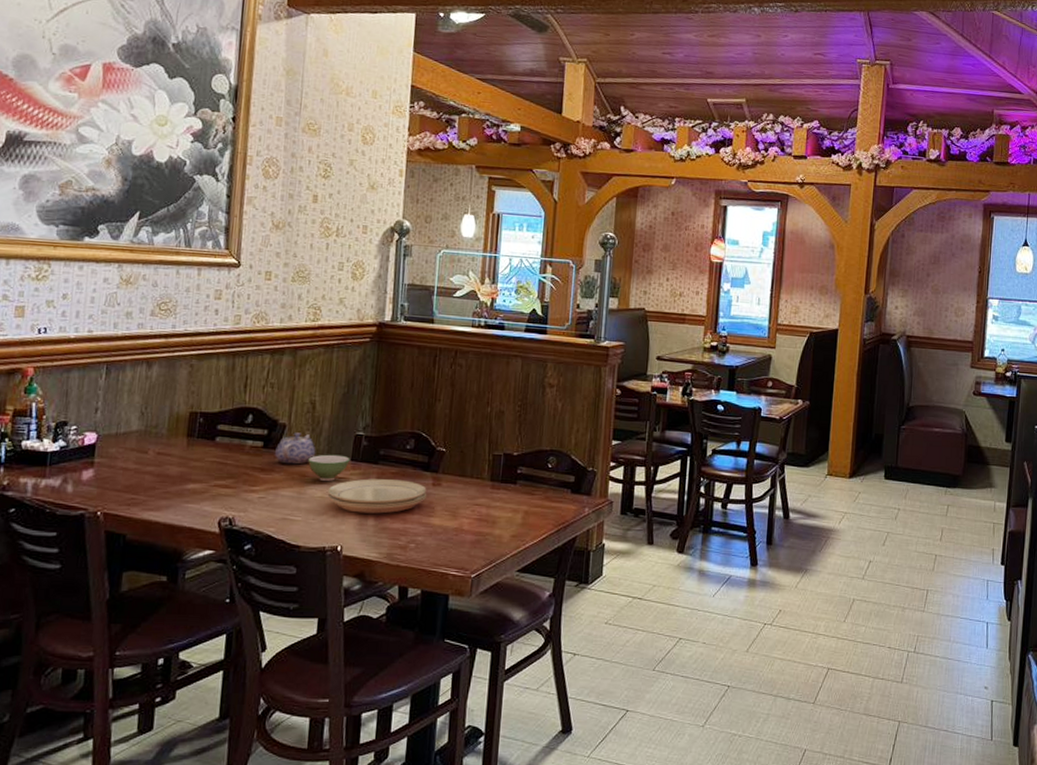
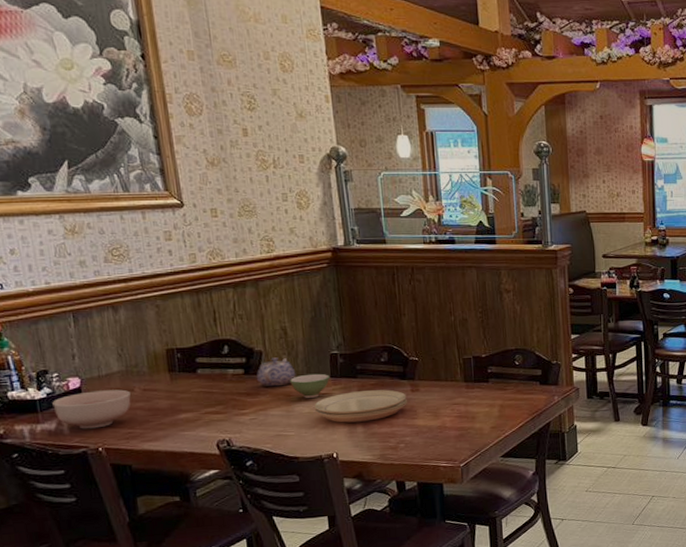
bowl: none [63,449,145,490] -> present [52,389,132,429]

